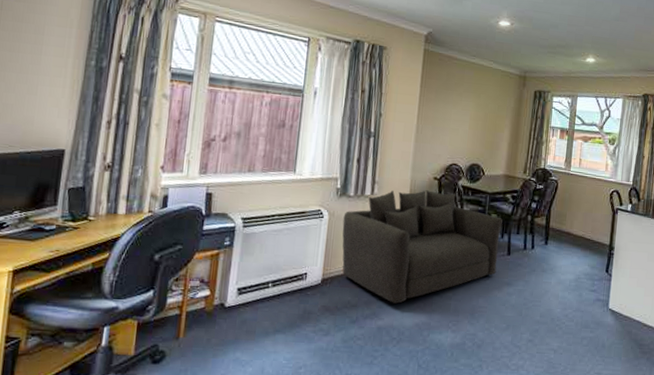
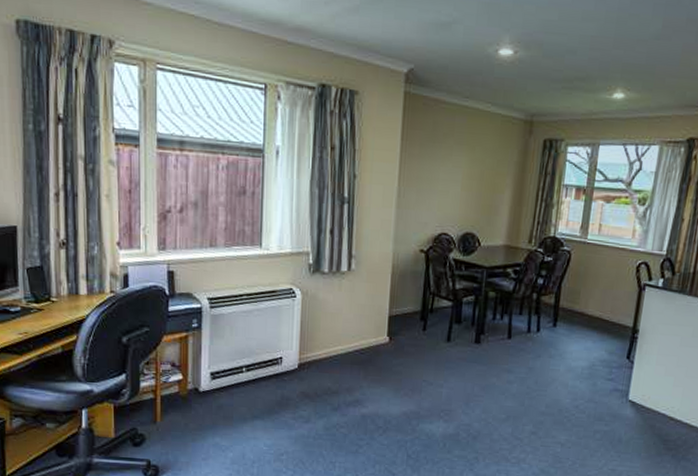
loveseat: present [342,190,503,304] -> none [317,264,502,391]

